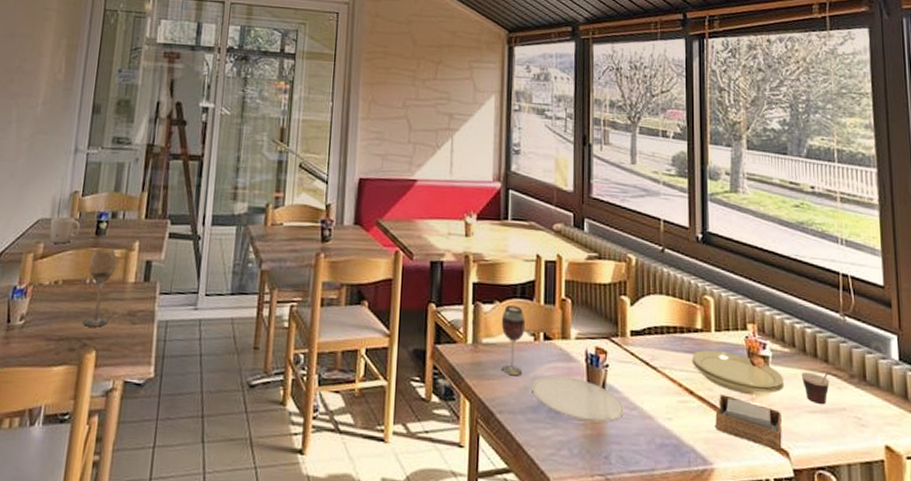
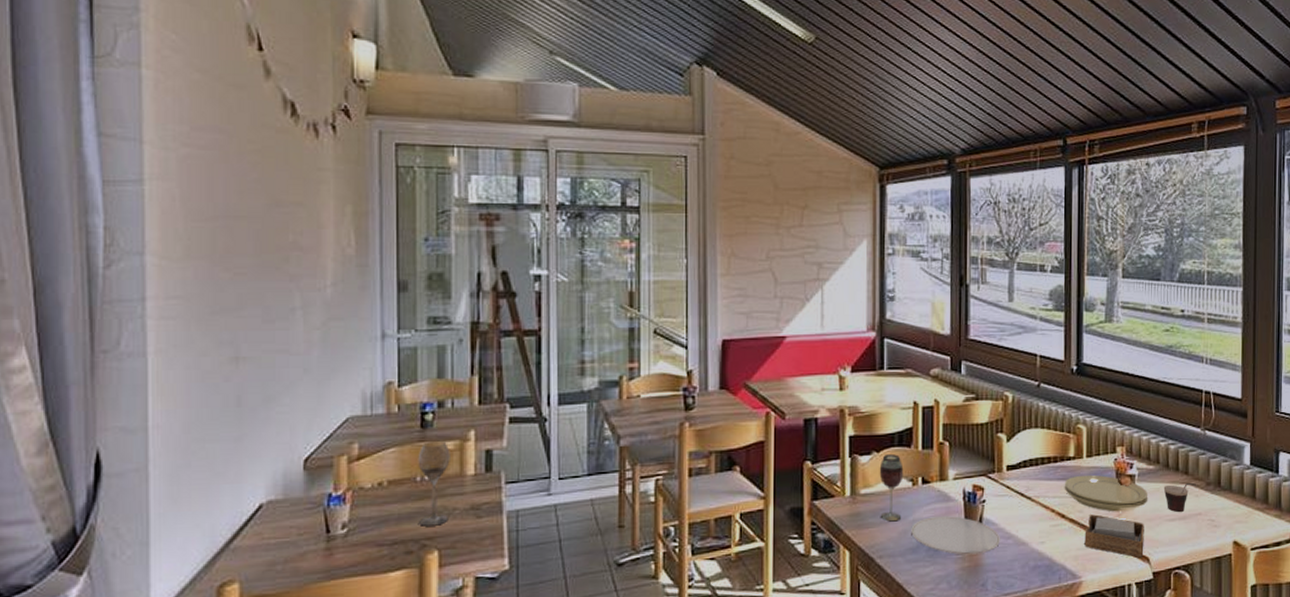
mug: present [49,217,81,244] -> none [363,412,401,442]

